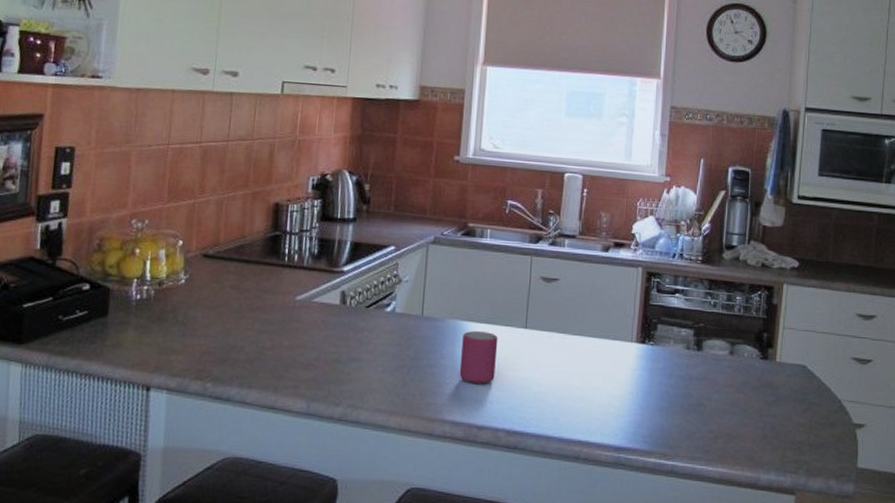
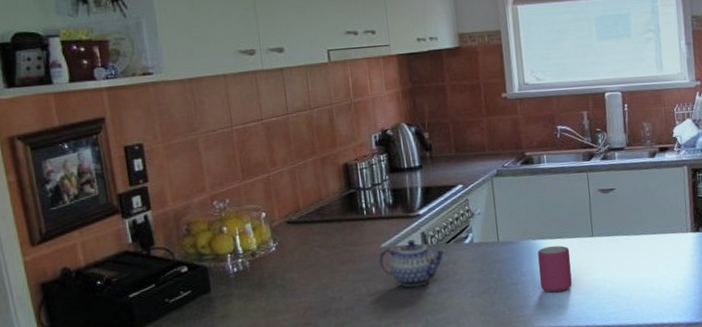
teapot: none [290,296,365,351] -> present [379,239,447,288]

